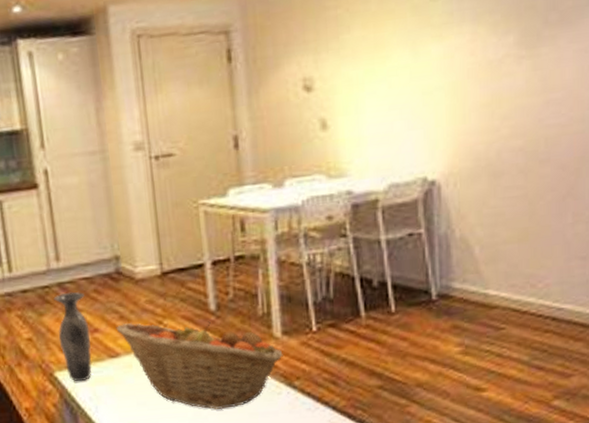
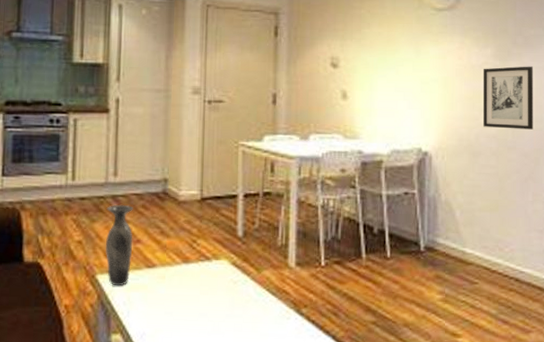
fruit basket: present [116,321,284,410] -> none [156,237,296,328]
wall art: none [503,50,573,139] -> present [483,66,534,130]

